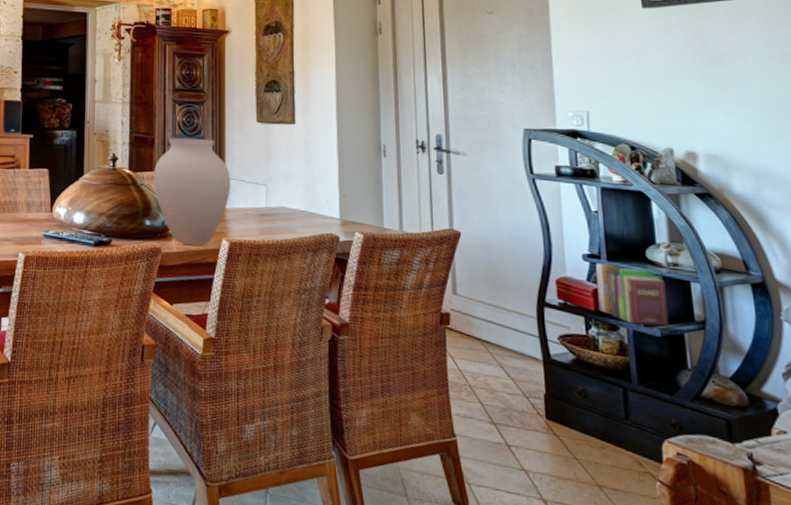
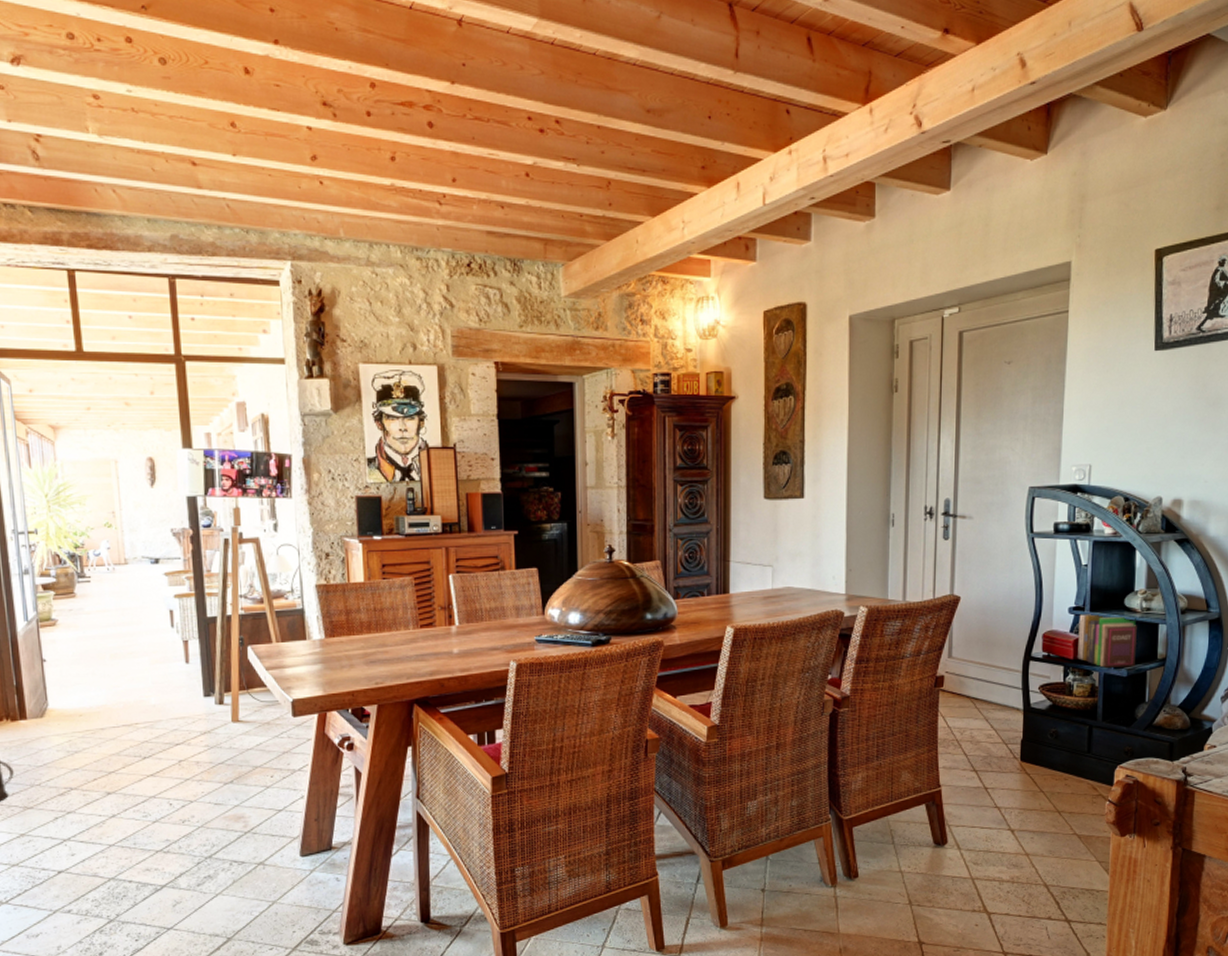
vase: present [154,137,231,246] -> none [654,521,736,636]

